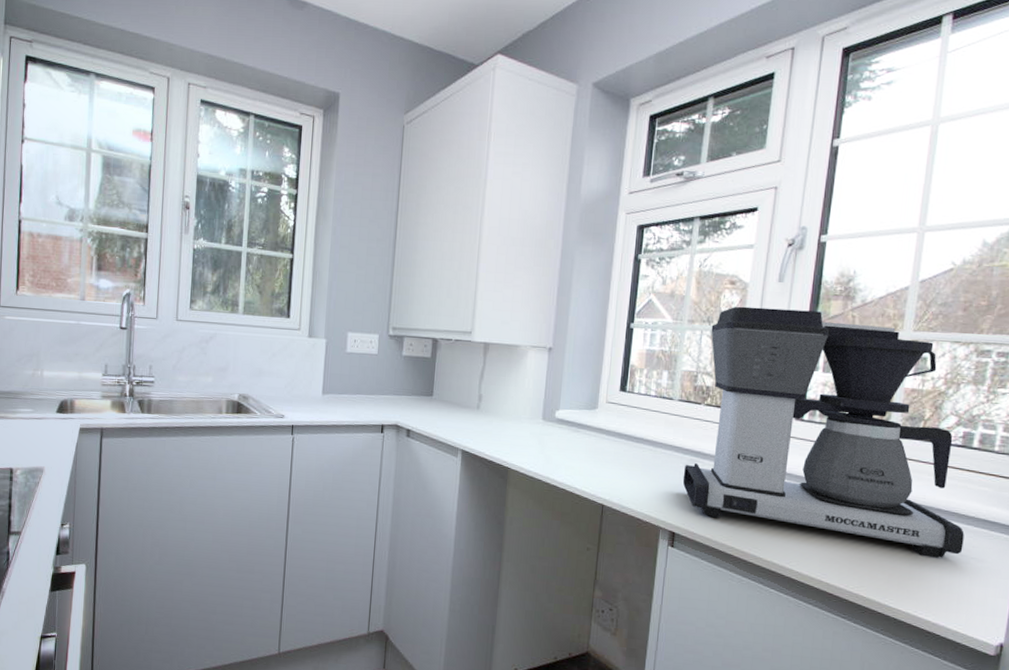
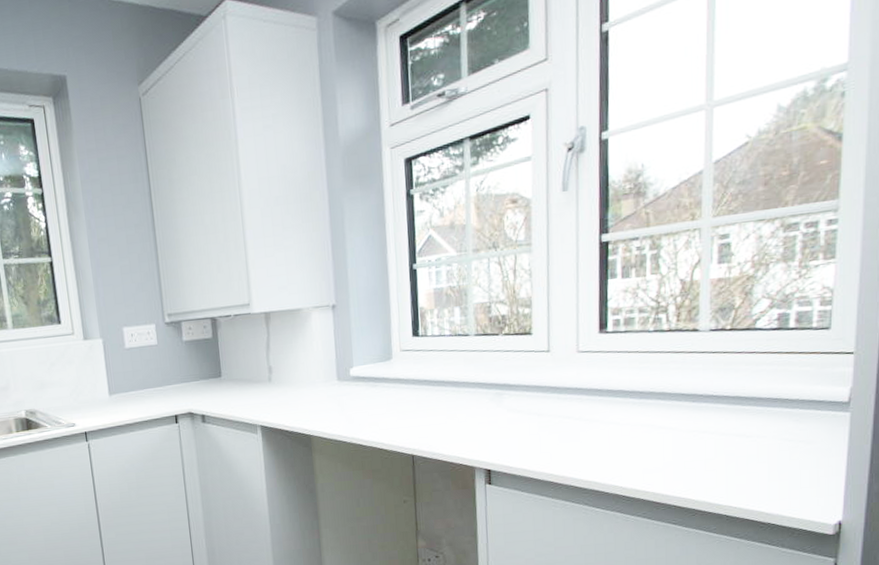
coffee maker: present [682,306,965,559] -> none [490,214,790,449]

